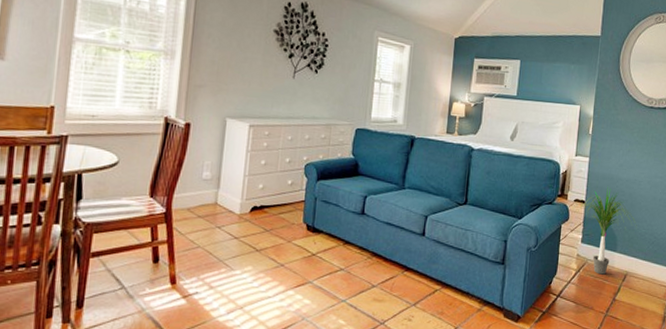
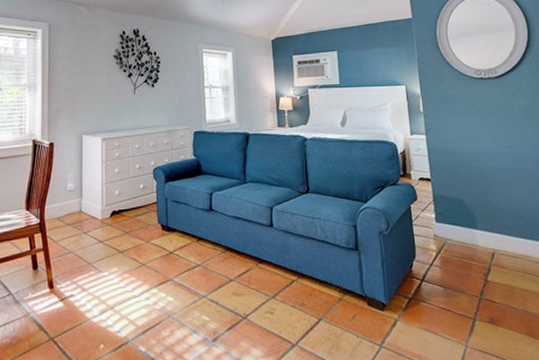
potted plant: present [575,186,637,275] -> none [422,161,494,255]

